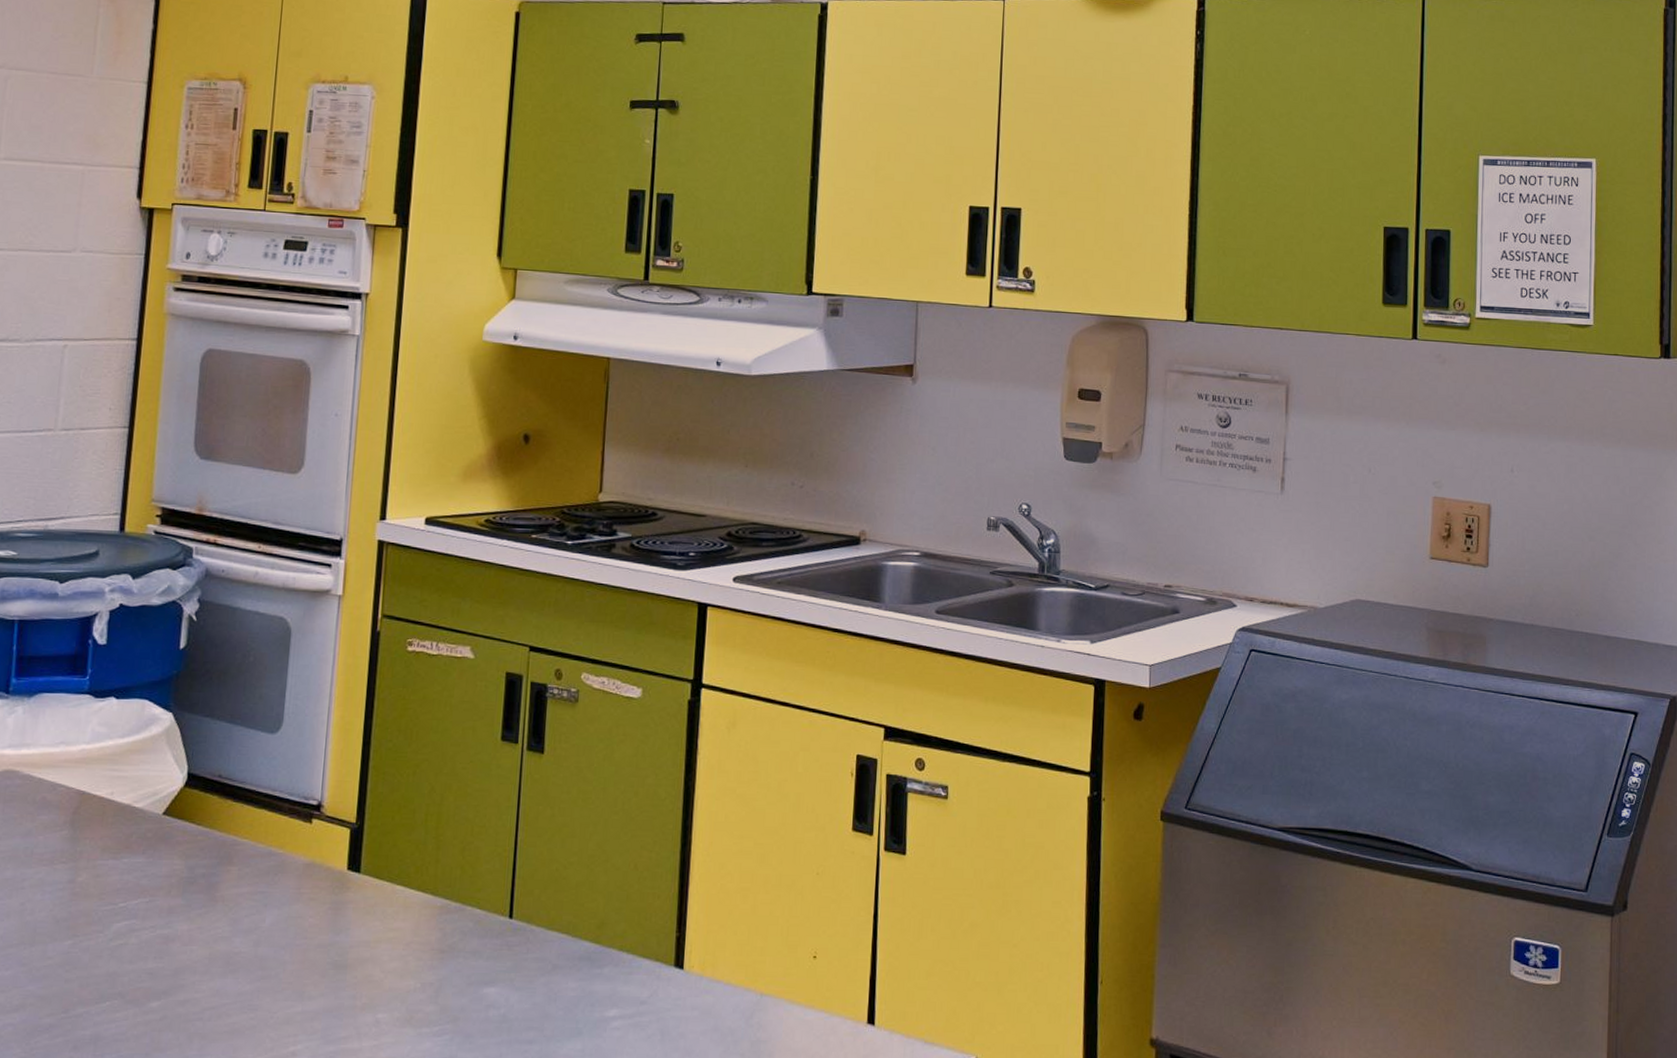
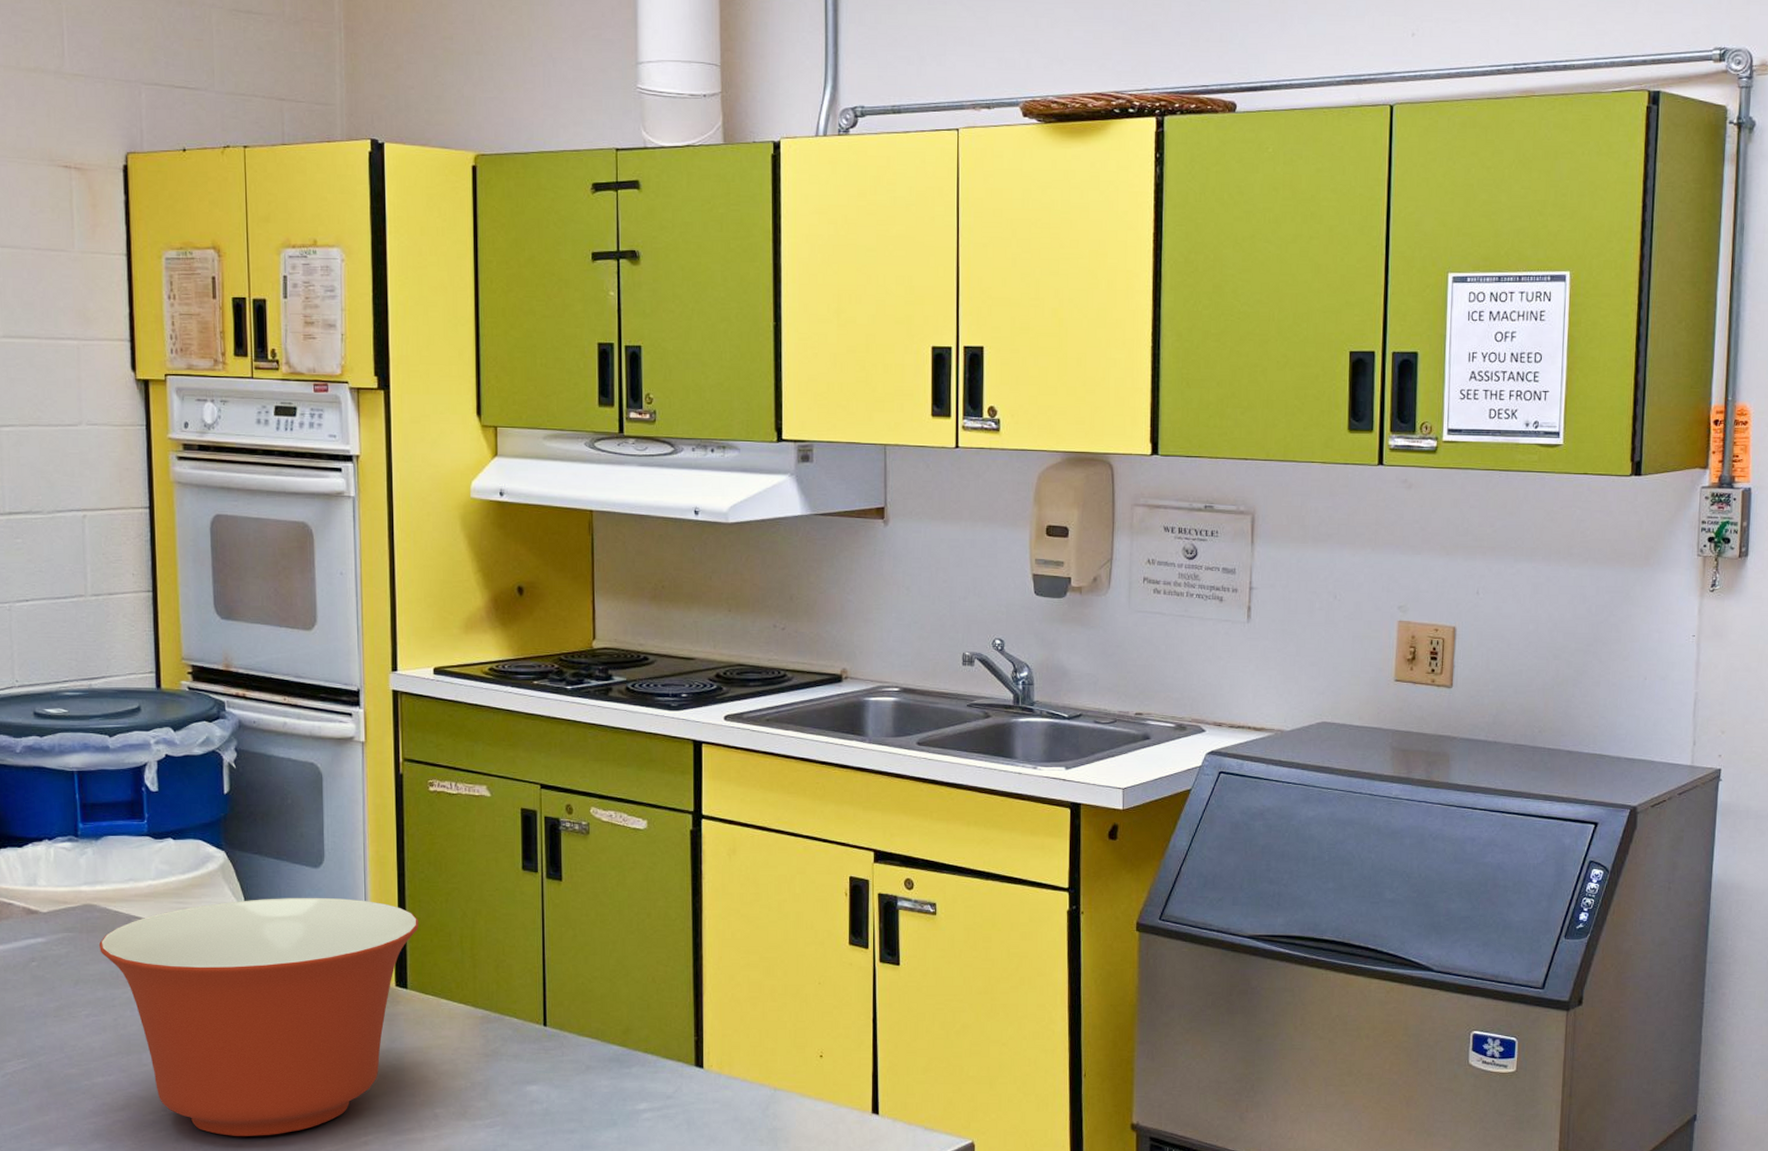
mixing bowl: none [15,766,381,1045] -> present [99,897,418,1137]

